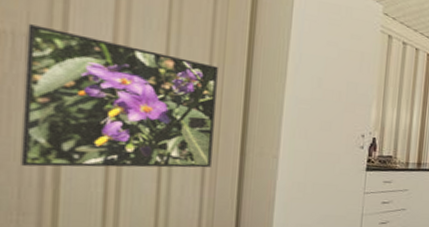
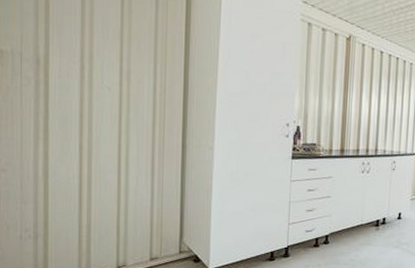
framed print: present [21,24,218,168] -> none [22,44,161,163]

